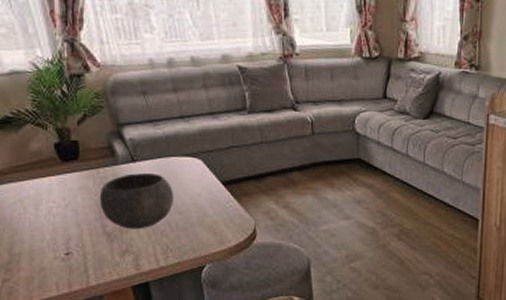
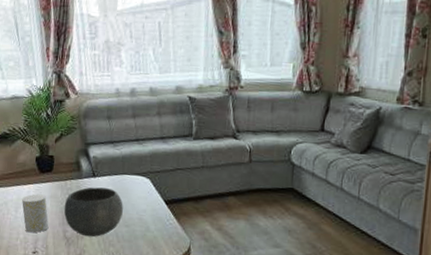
cup: none [42,186,82,232] -> present [22,194,49,234]

